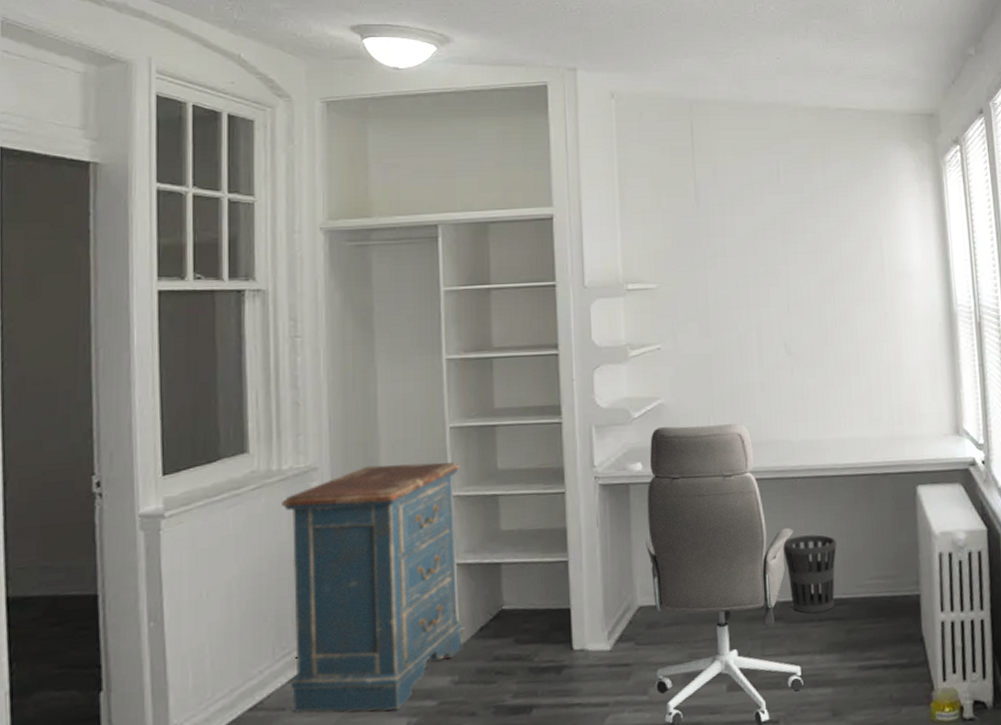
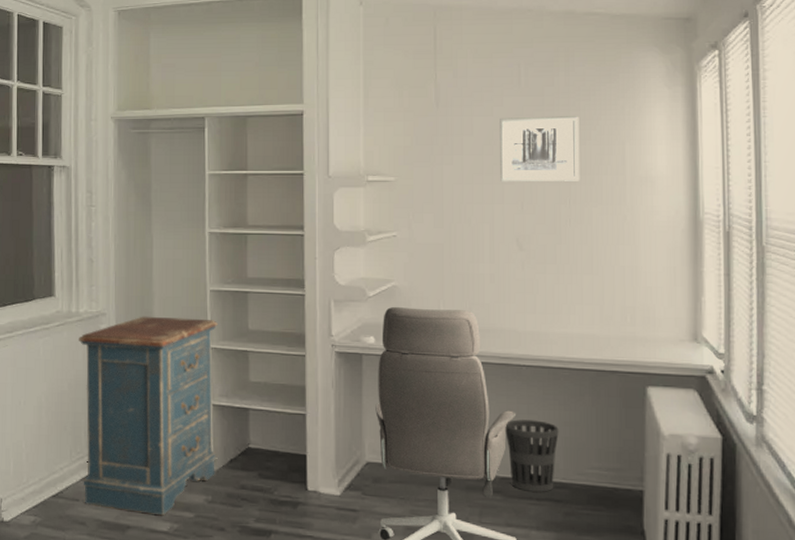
wall art: none [761,212,843,284] -> present [500,116,580,182]

